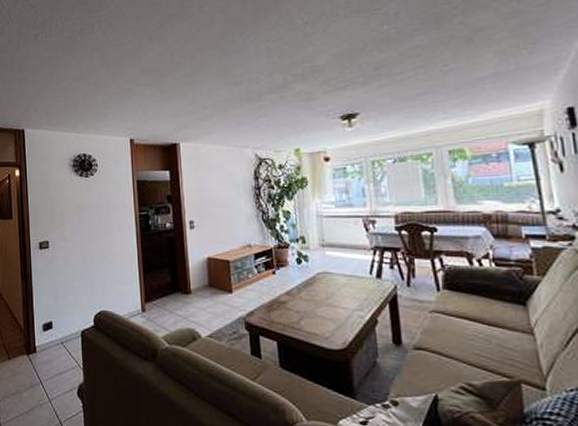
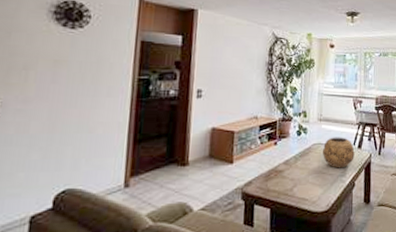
decorative bowl: none [329,264,373,301] -> present [322,137,355,168]

